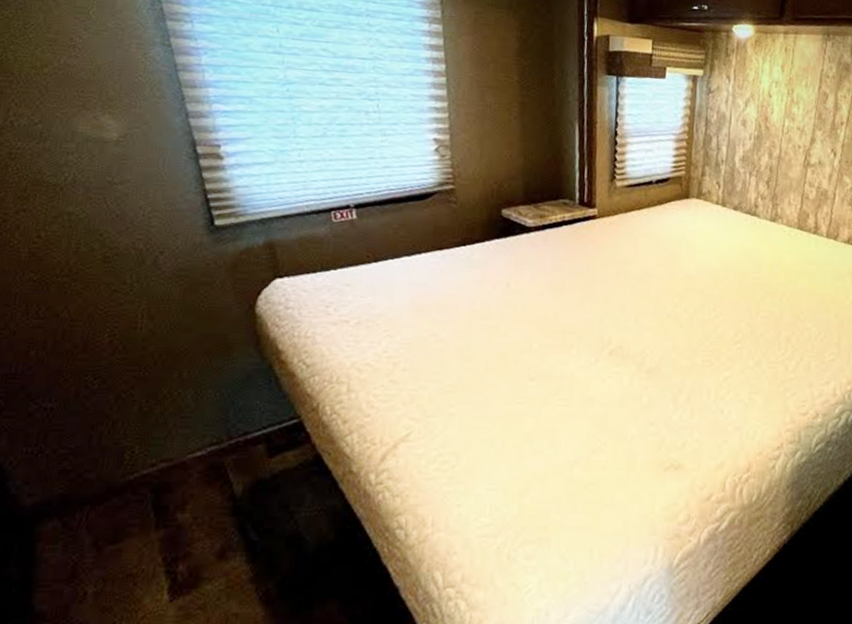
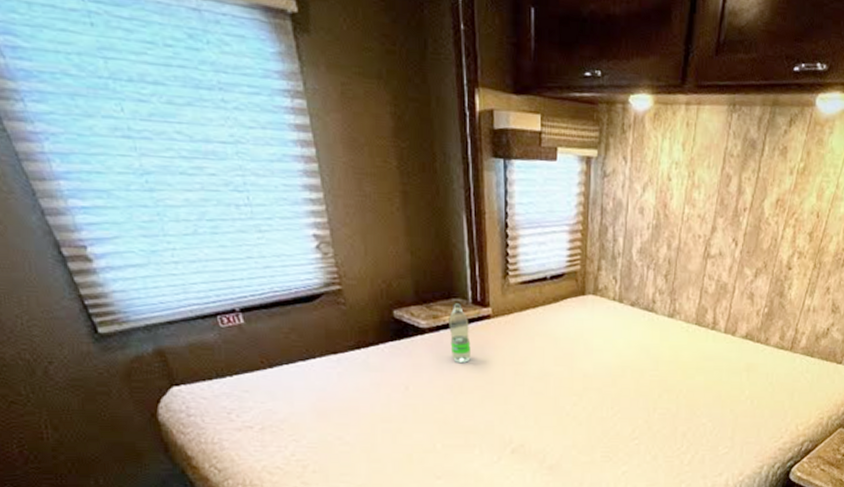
bottle: none [554,204,575,261] -> present [449,303,471,363]

